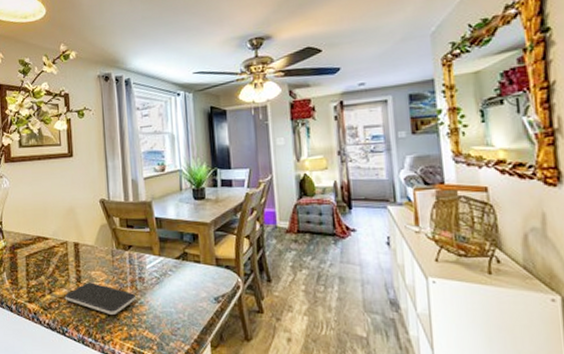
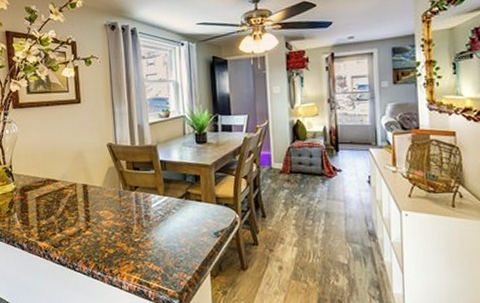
smartphone: present [64,282,137,315] -> none [74,221,143,250]

